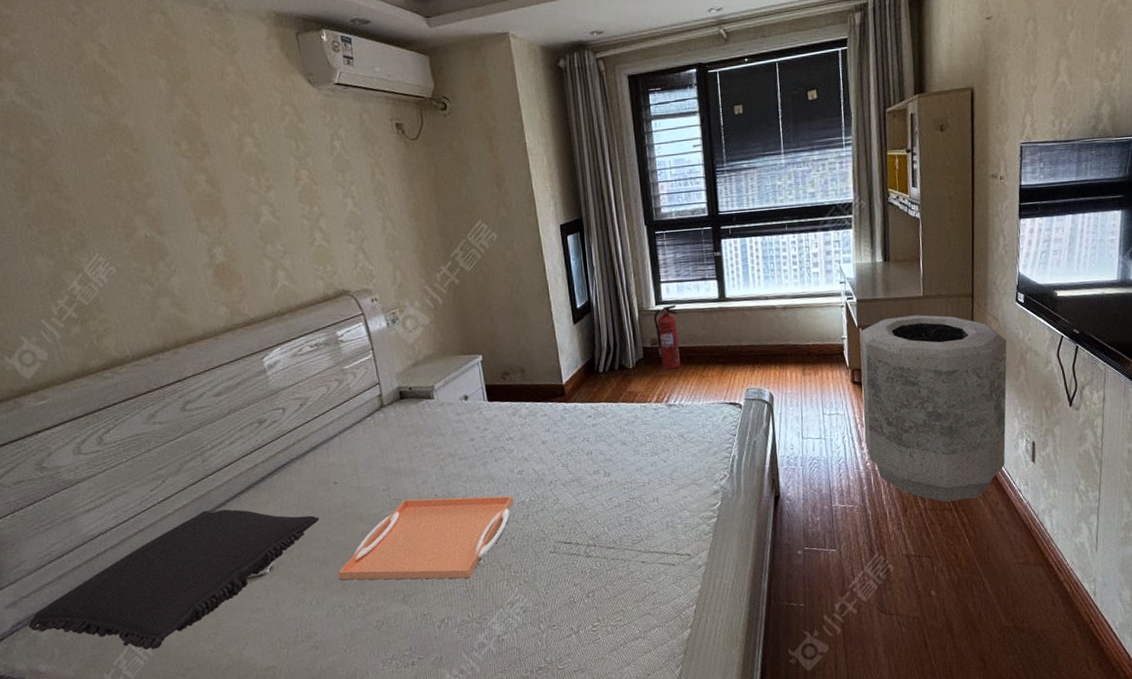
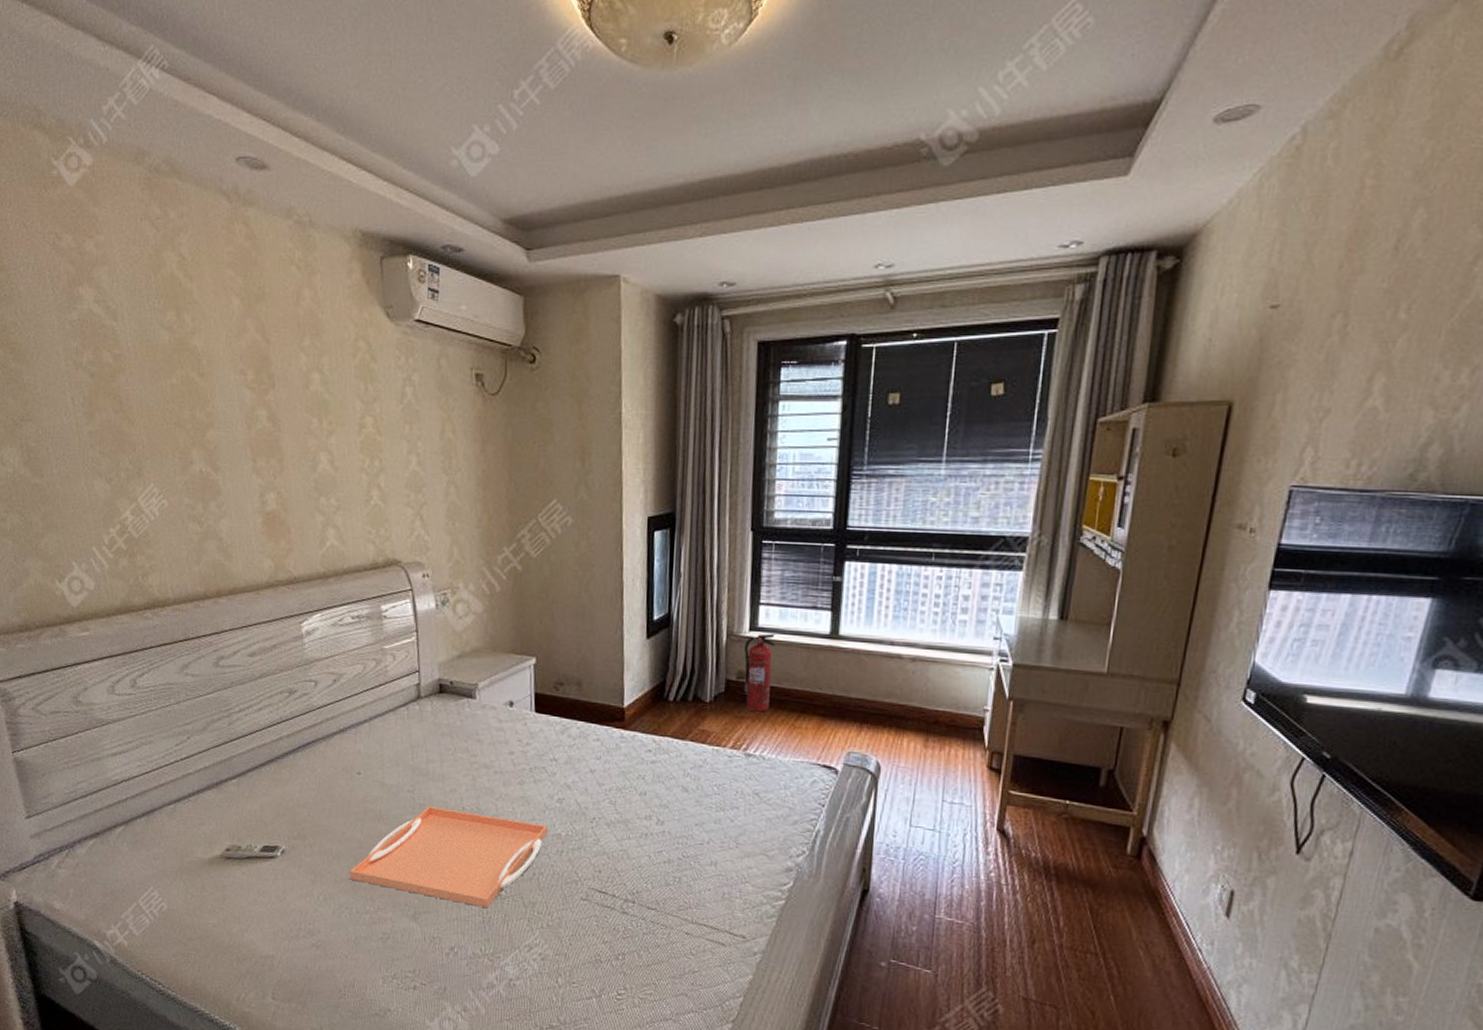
pillow: present [28,509,320,650] -> none [49,776,338,911]
trash can: present [860,315,1007,502] -> none [993,694,1218,947]

